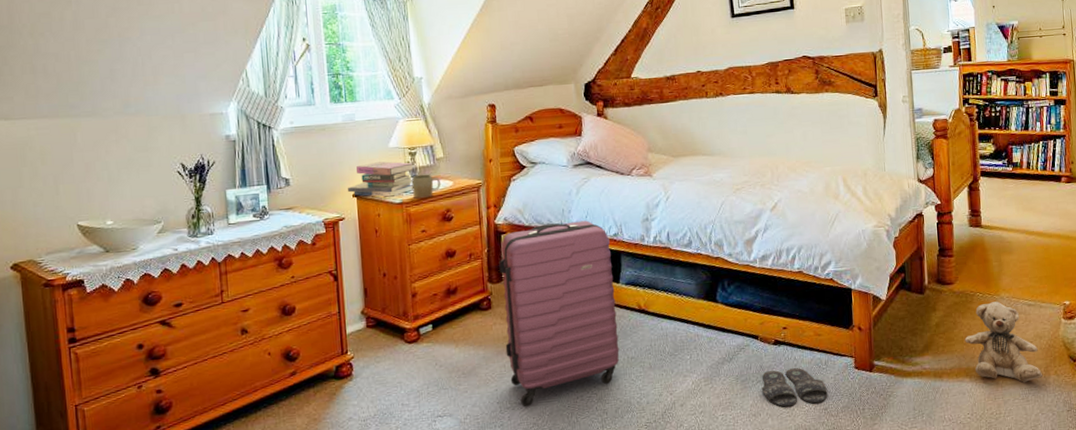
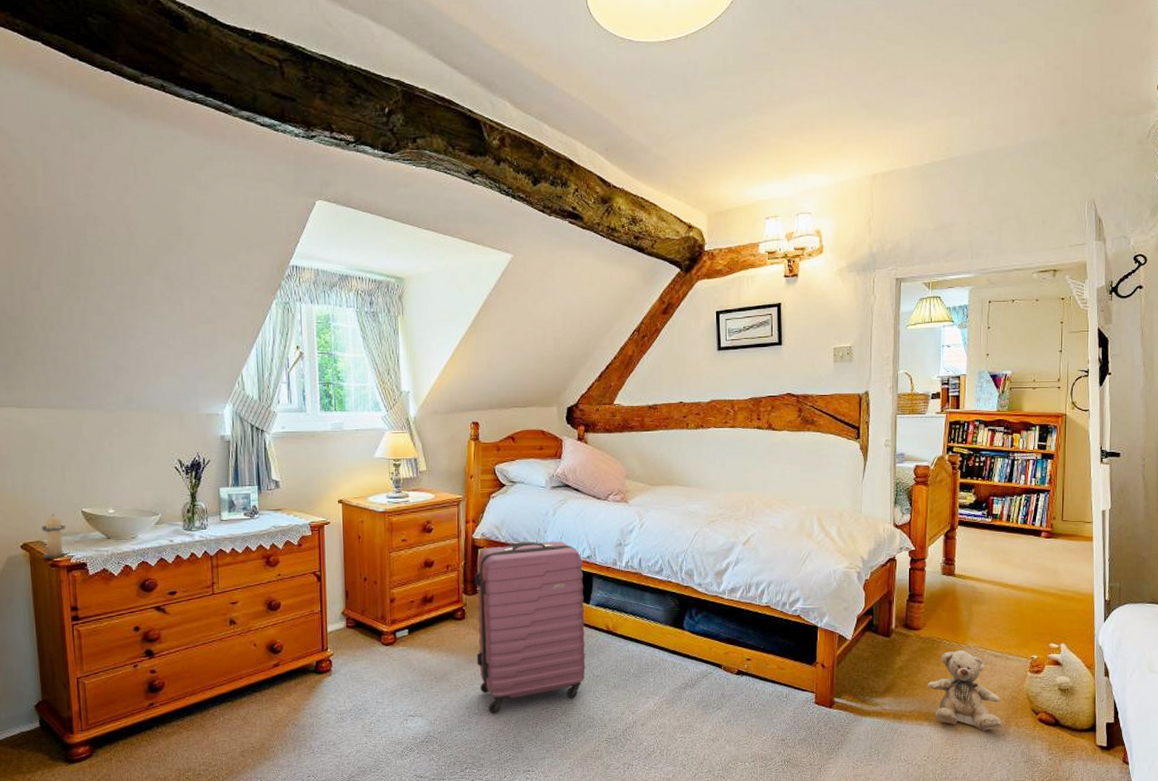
candle: none [33,230,62,279] -> present [41,514,67,559]
books: present [347,161,413,197] -> none [333,471,397,505]
mug: present [411,174,440,199] -> none [394,485,422,509]
slippers: present [761,368,828,408] -> none [721,698,786,735]

